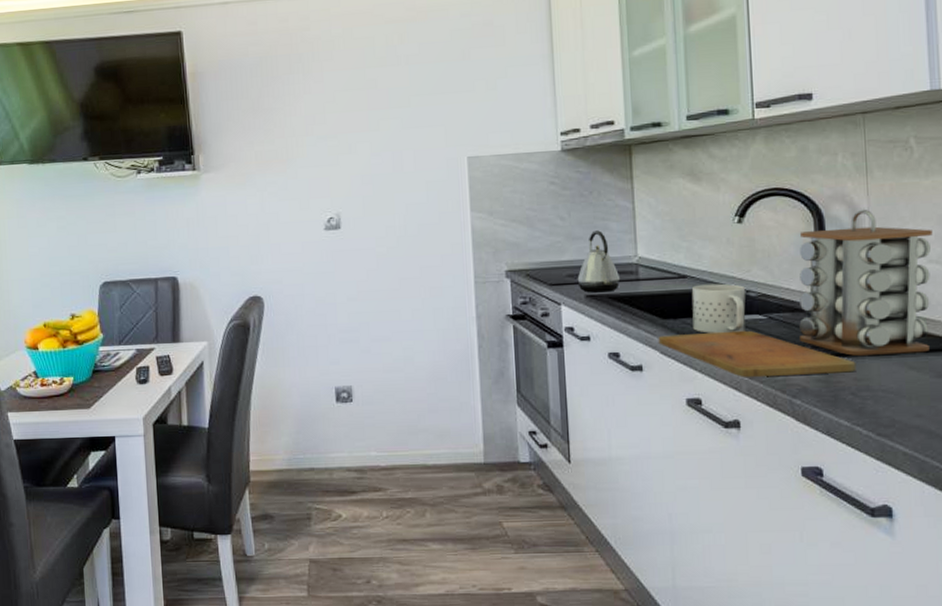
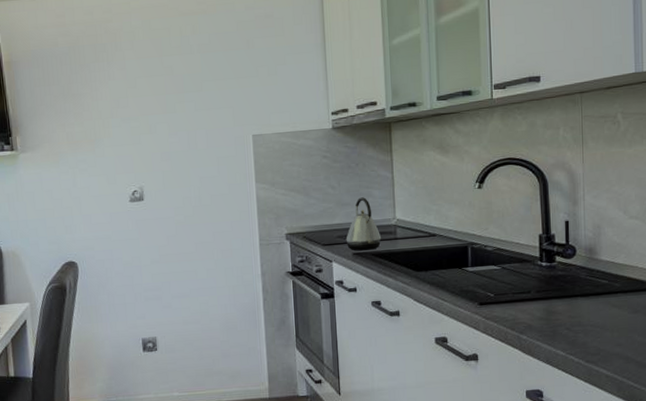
cutting board: present [658,330,857,378] -> none [412,279,571,319]
mug: present [691,283,746,334] -> none [439,240,484,283]
spice rack: present [798,209,933,356] -> none [526,174,634,298]

